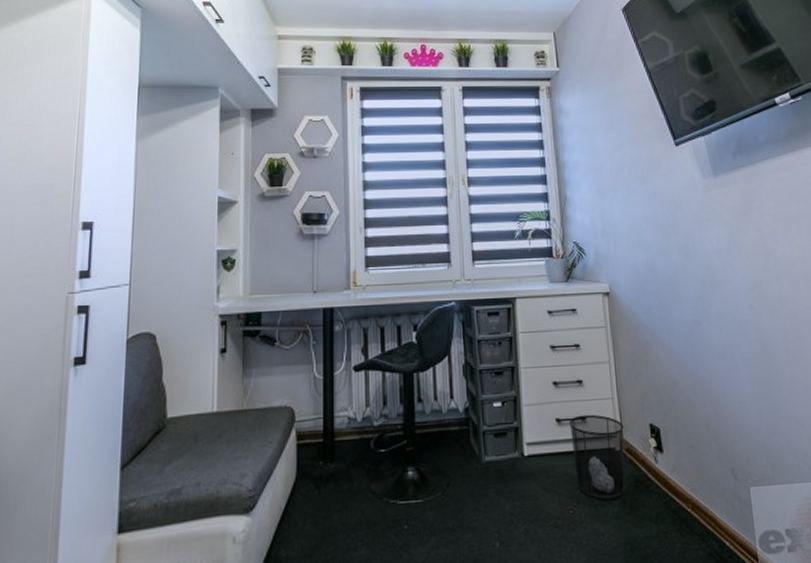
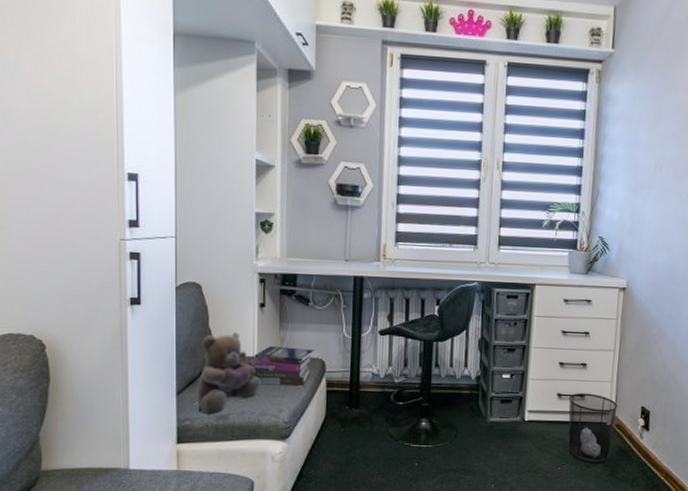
teddy bear: none [143,385,221,492] -> present [195,332,261,415]
books: none [207,396,283,446] -> present [249,346,316,386]

